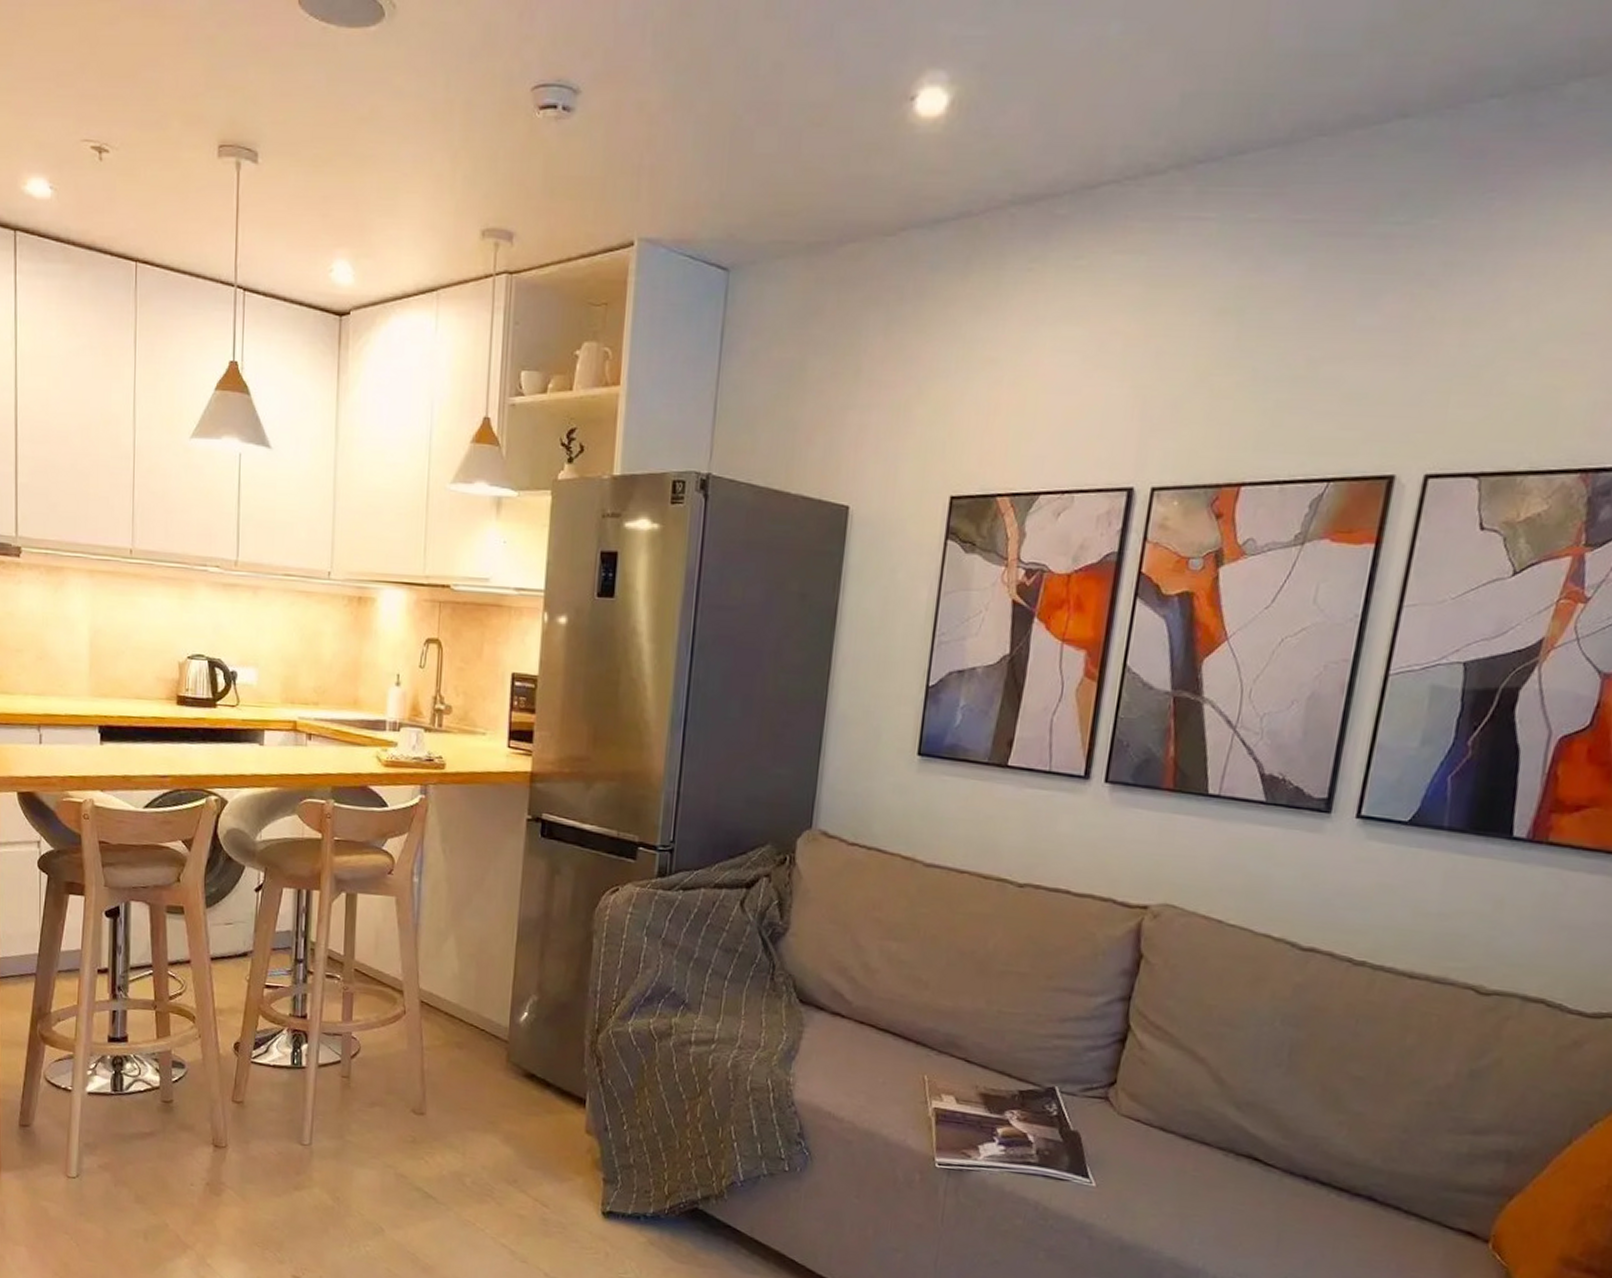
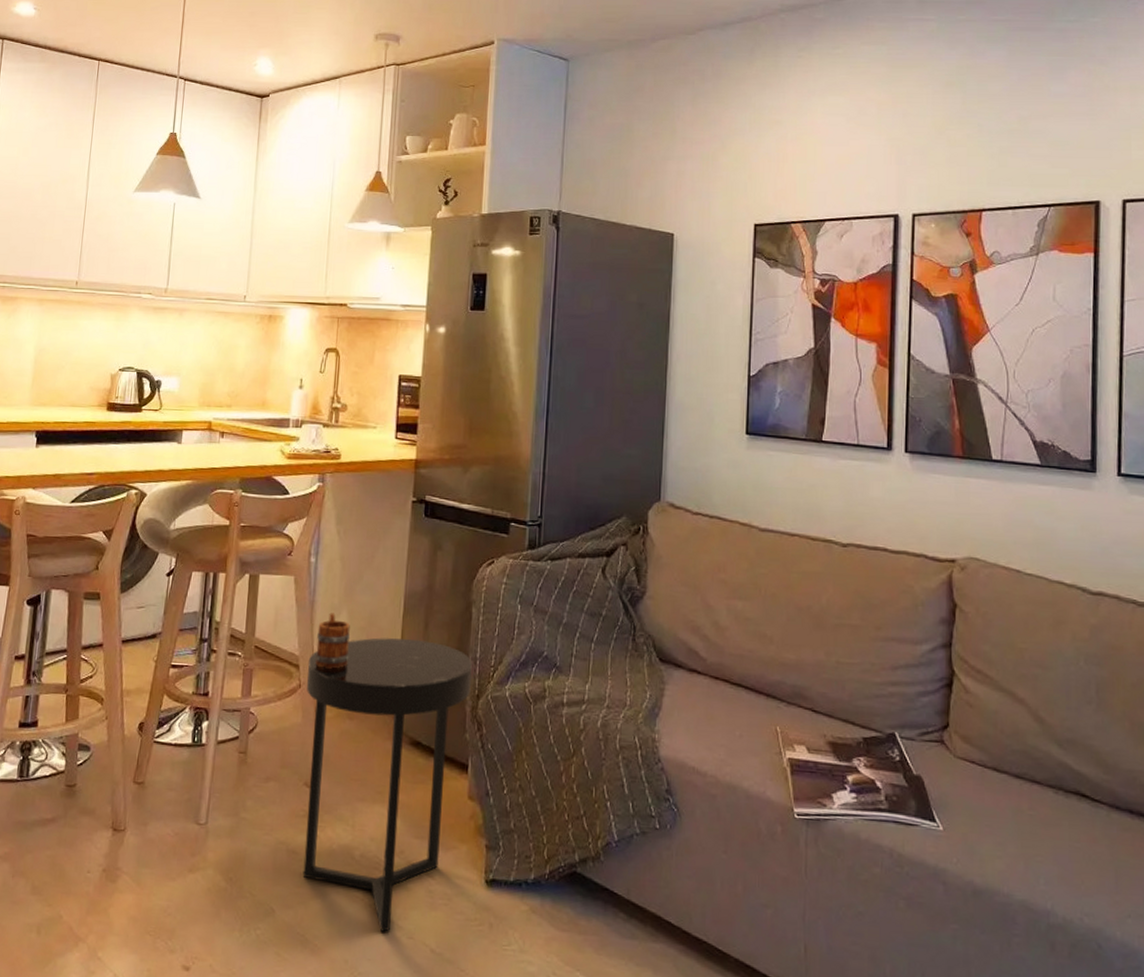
side table: none [412,965,592,1255] -> present [302,637,472,932]
mug: none [421,937,459,997] -> present [315,612,351,669]

